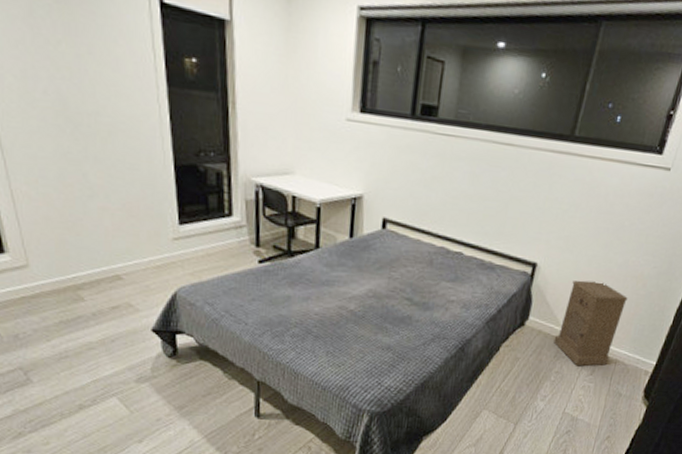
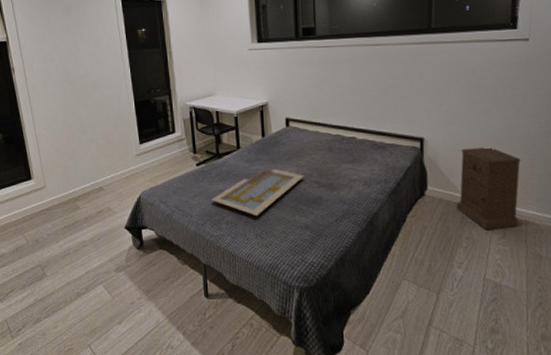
serving tray: none [275,277,395,330] -> present [211,169,304,215]

